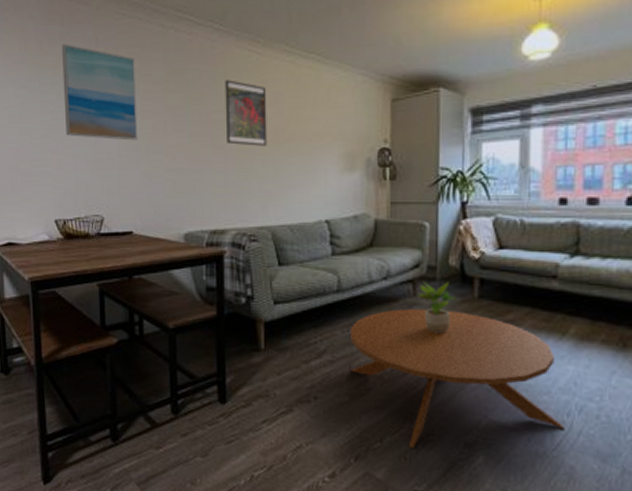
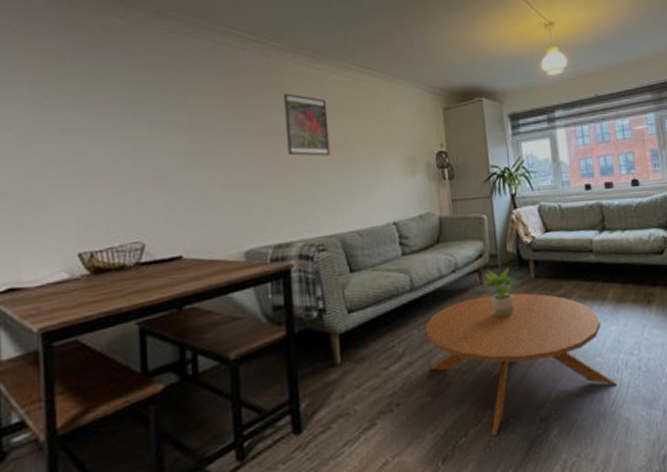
wall art: present [61,43,138,141] -> none [89,57,187,158]

